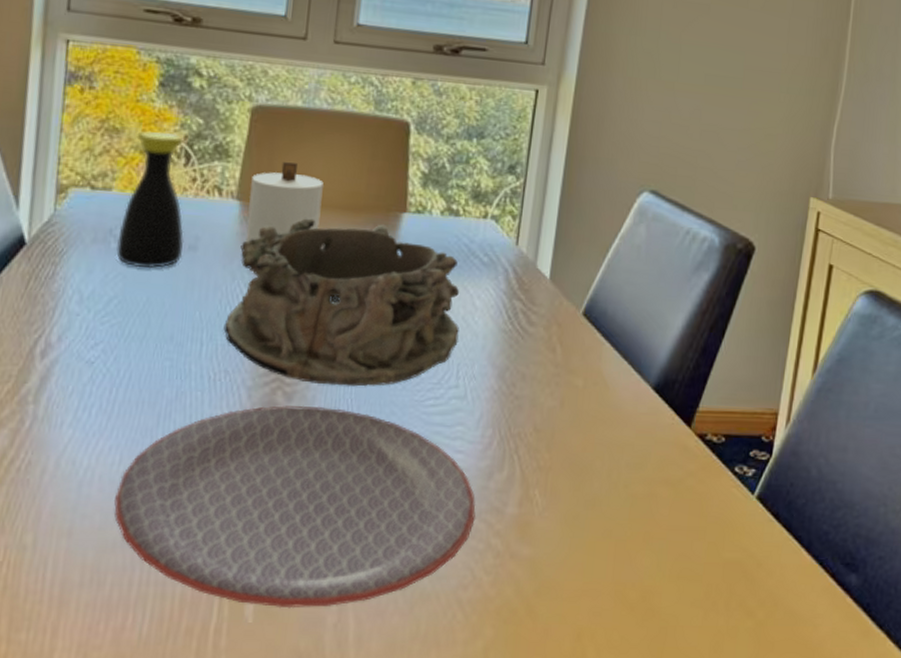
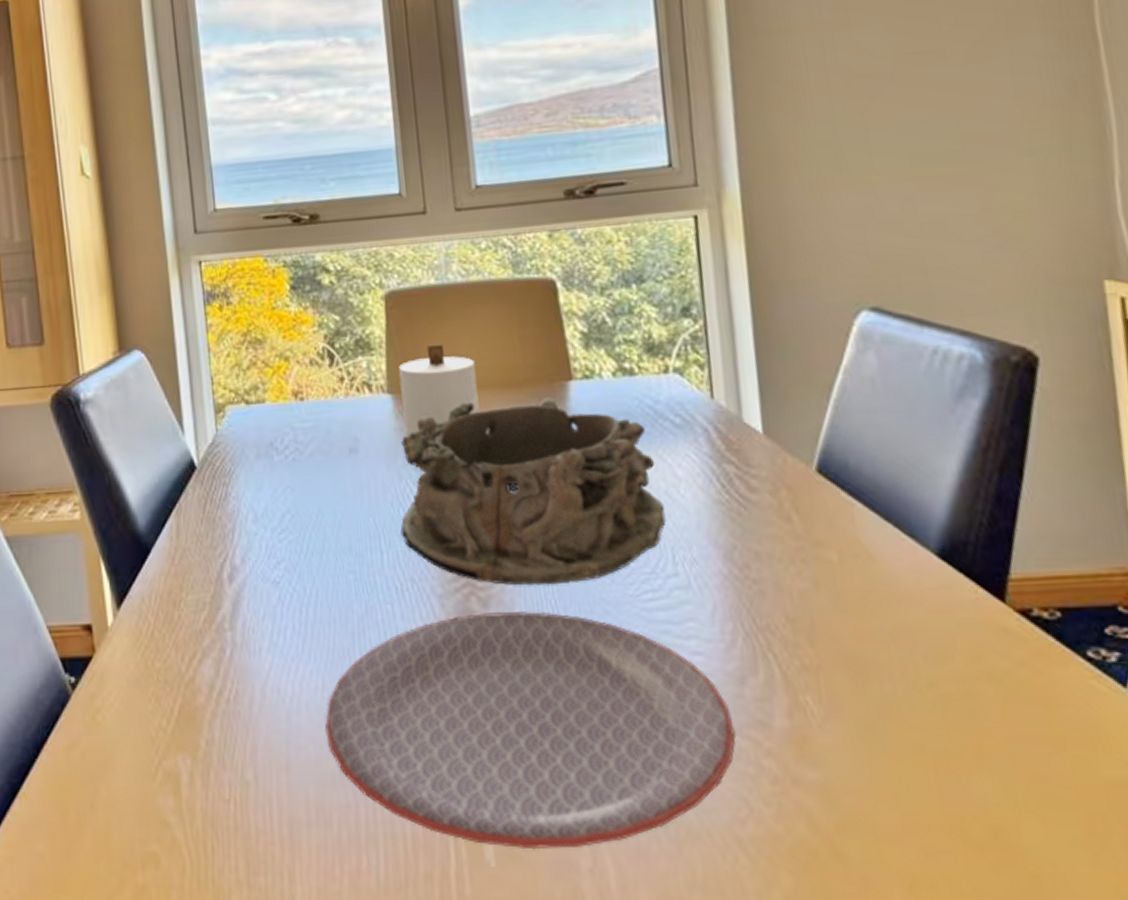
bottle: present [116,130,184,269] -> none [278,334,345,479]

